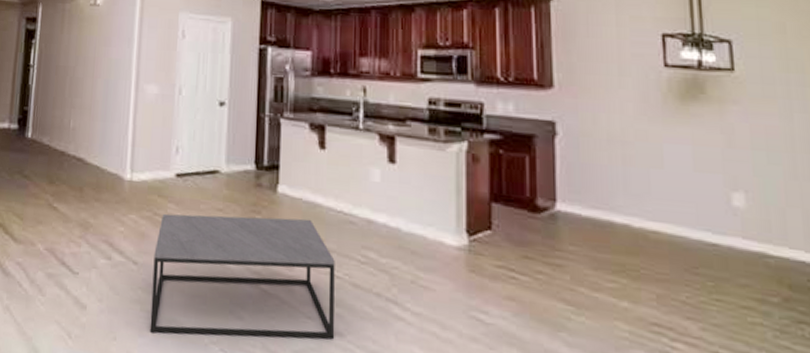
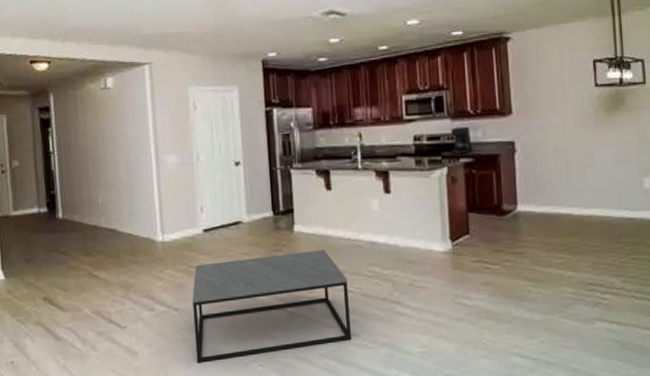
coffee maker: none [474,94,501,129] -> present [451,126,473,155]

